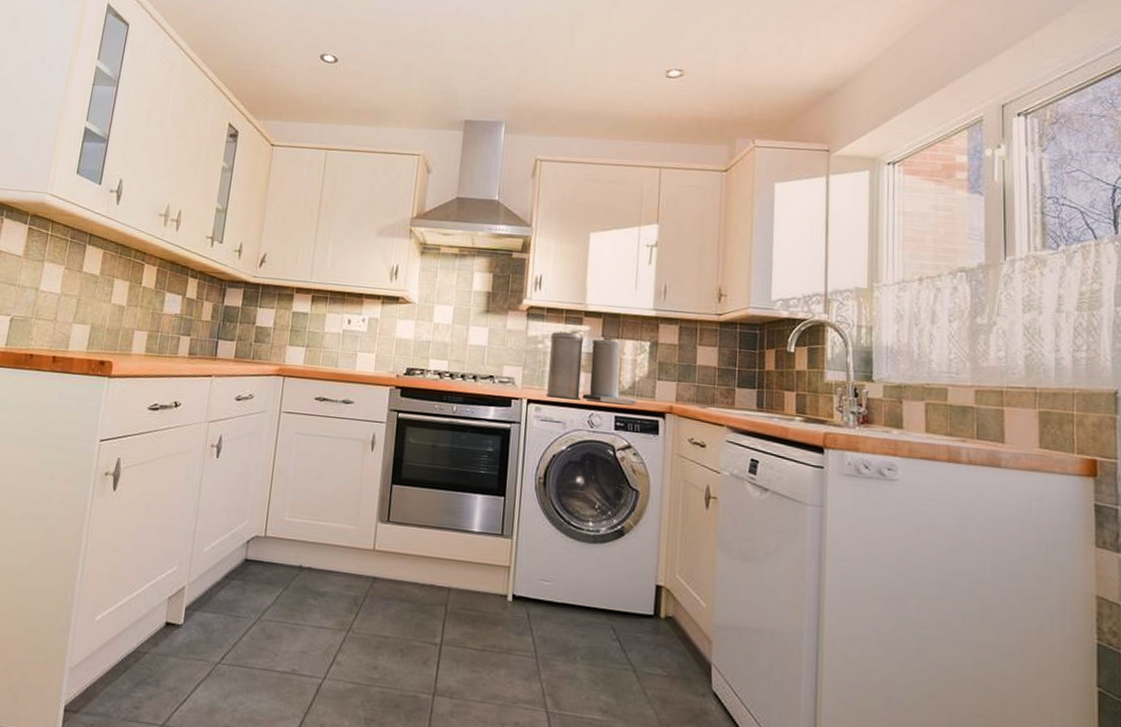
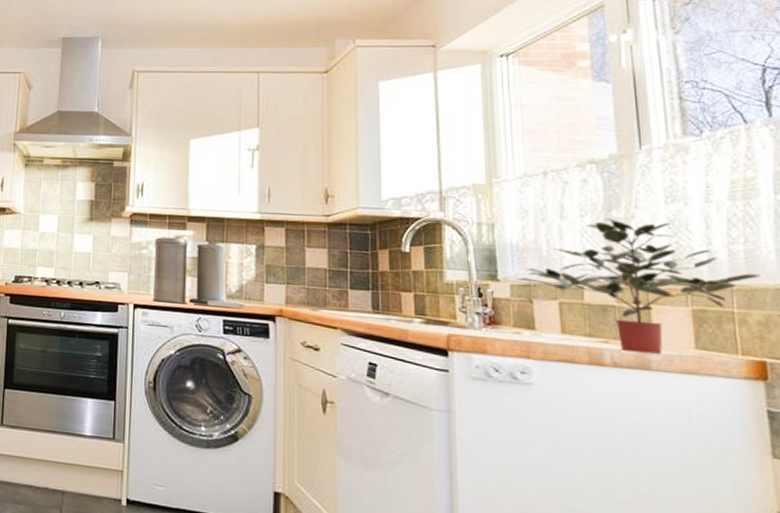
potted plant: none [889,324,1098,454] -> present [516,218,761,356]

